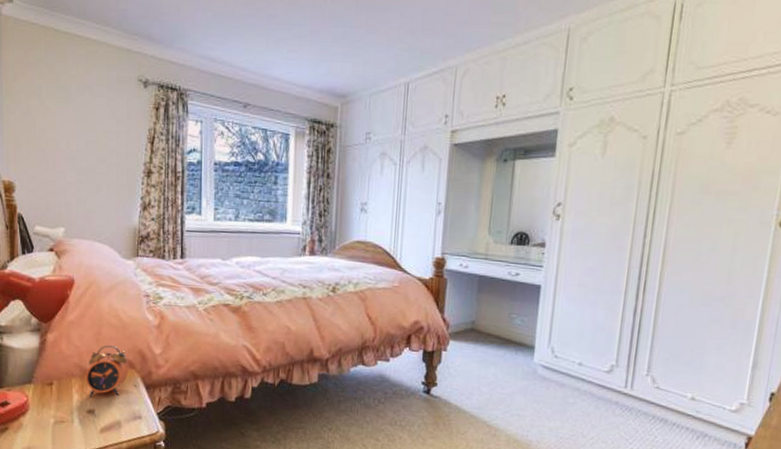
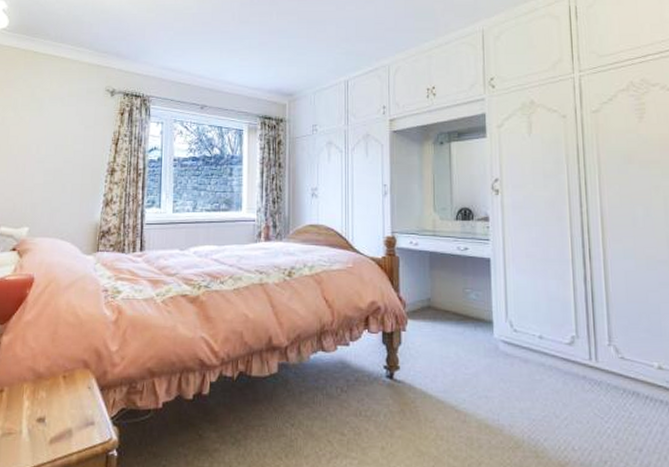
alarm clock: present [86,345,129,397] -> none [38,344,83,404]

